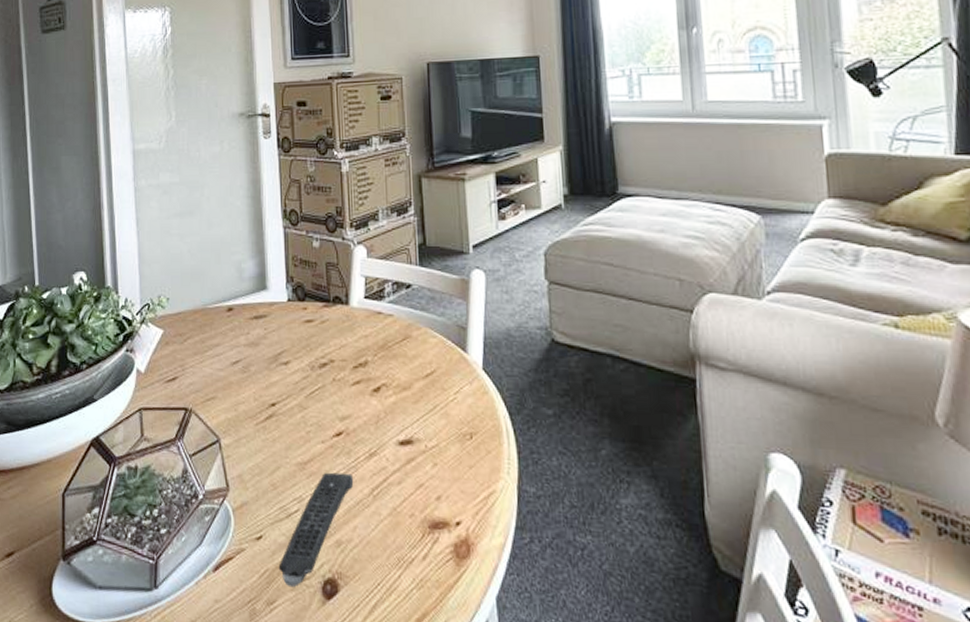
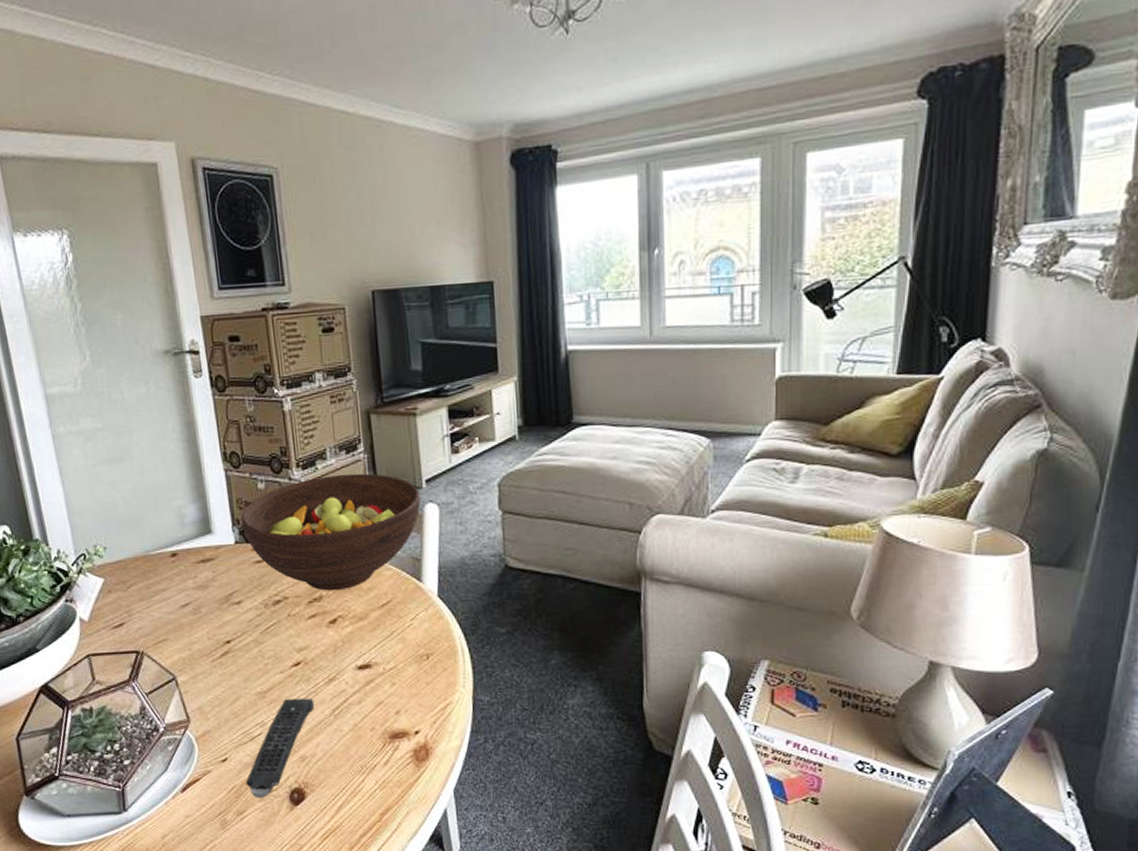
fruit bowl: none [295,236,468,357] -> present [240,473,421,591]

